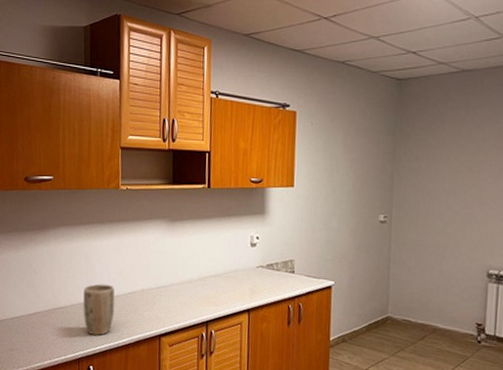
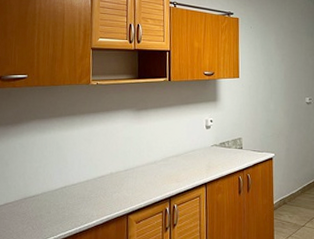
plant pot: present [83,283,115,336] -> none [54,171,86,221]

